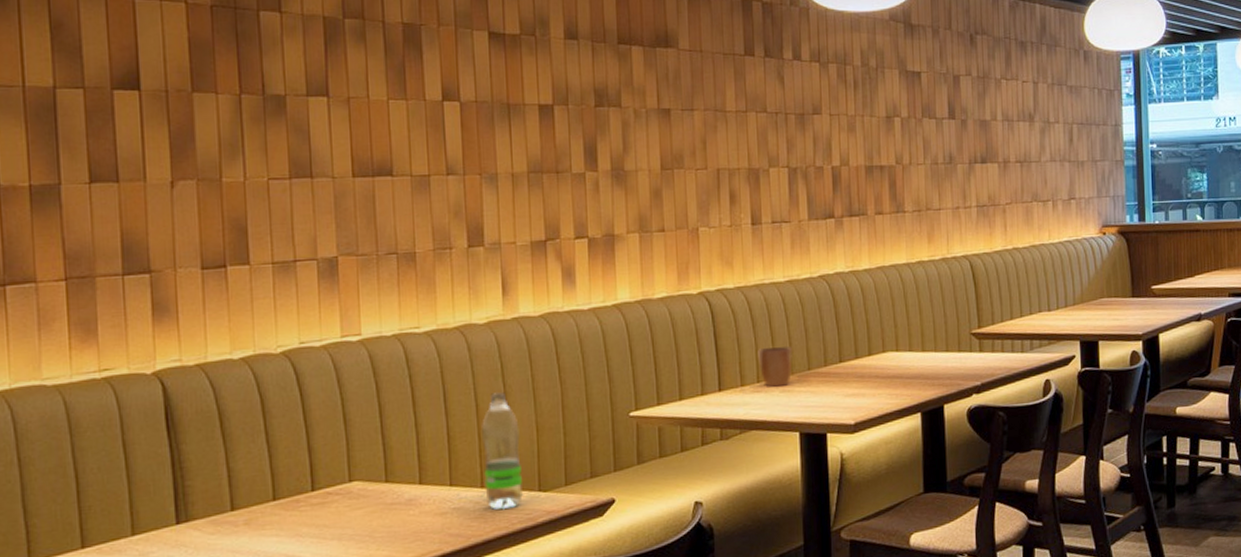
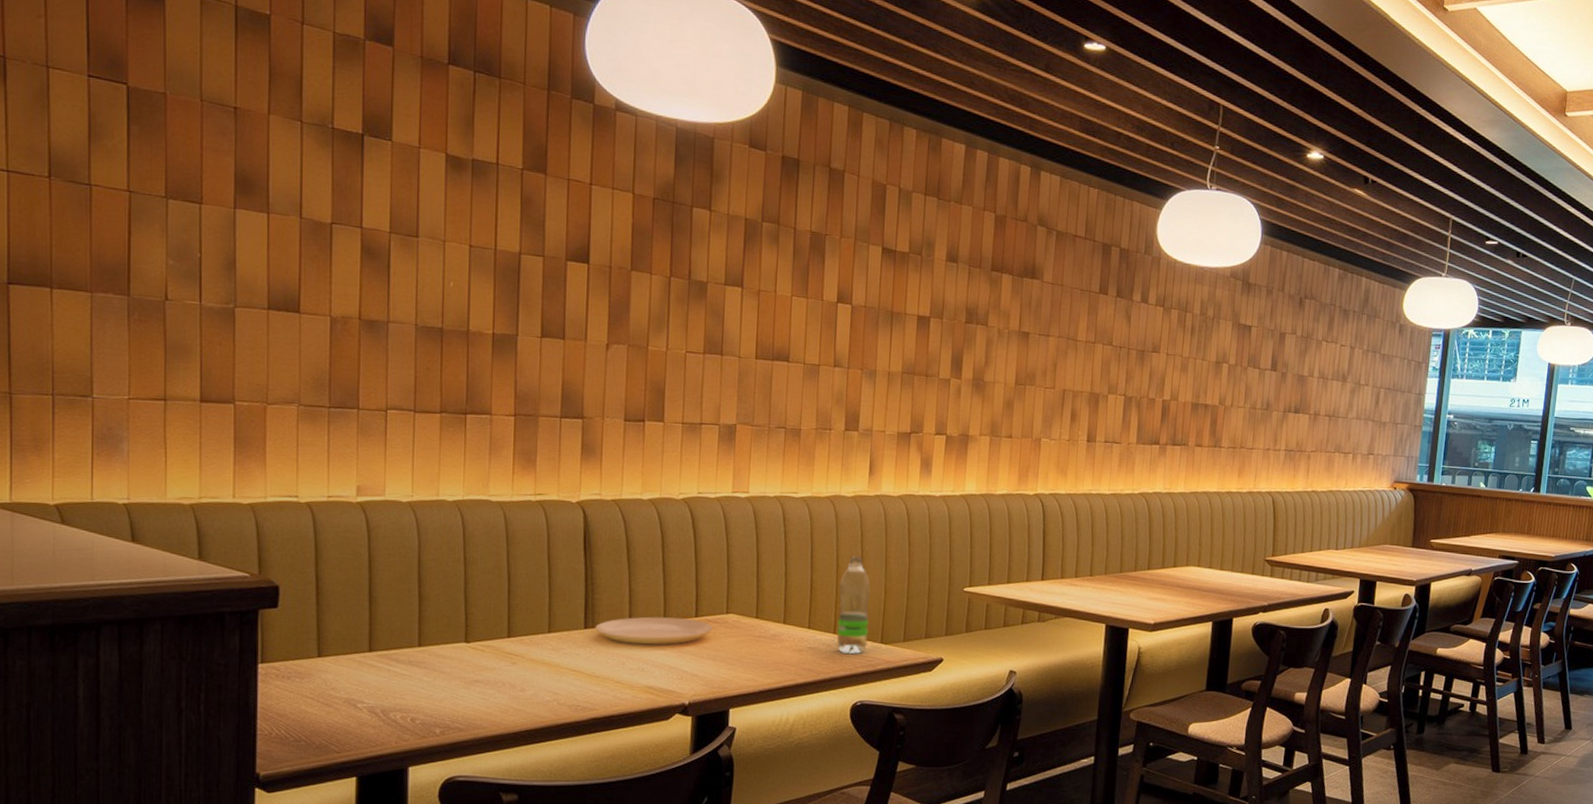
plate: none [189,494,335,535] -> present [595,616,714,645]
cup: present [758,345,793,387] -> none [1078,549,1108,583]

